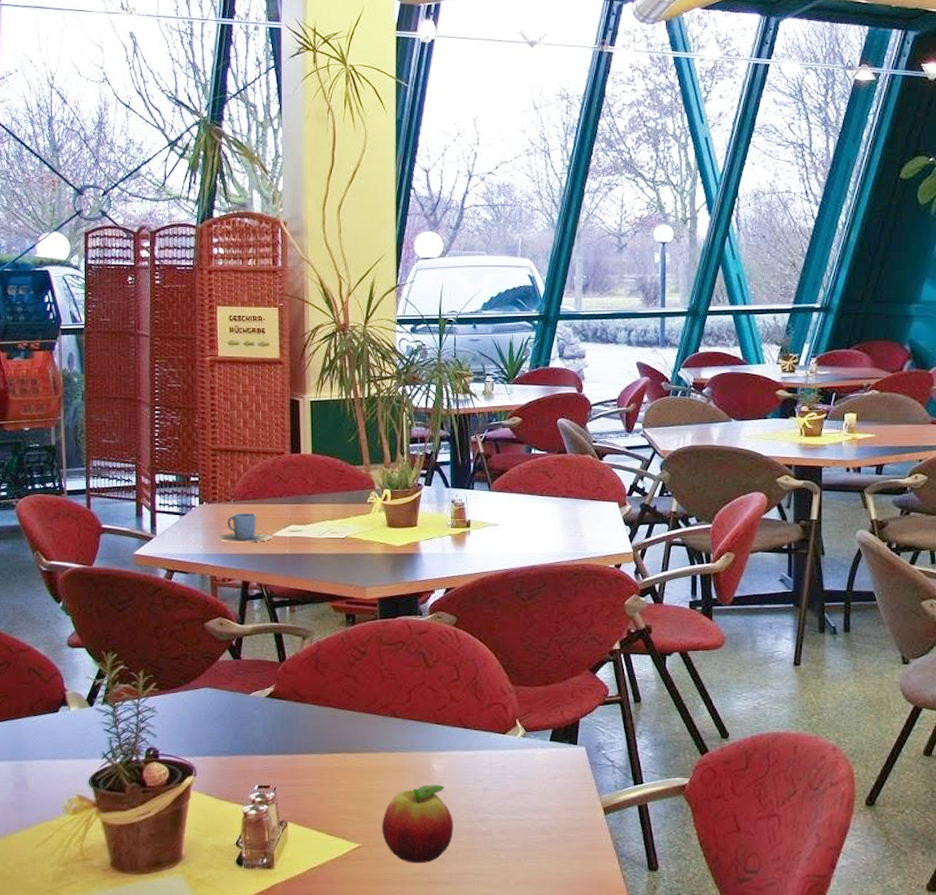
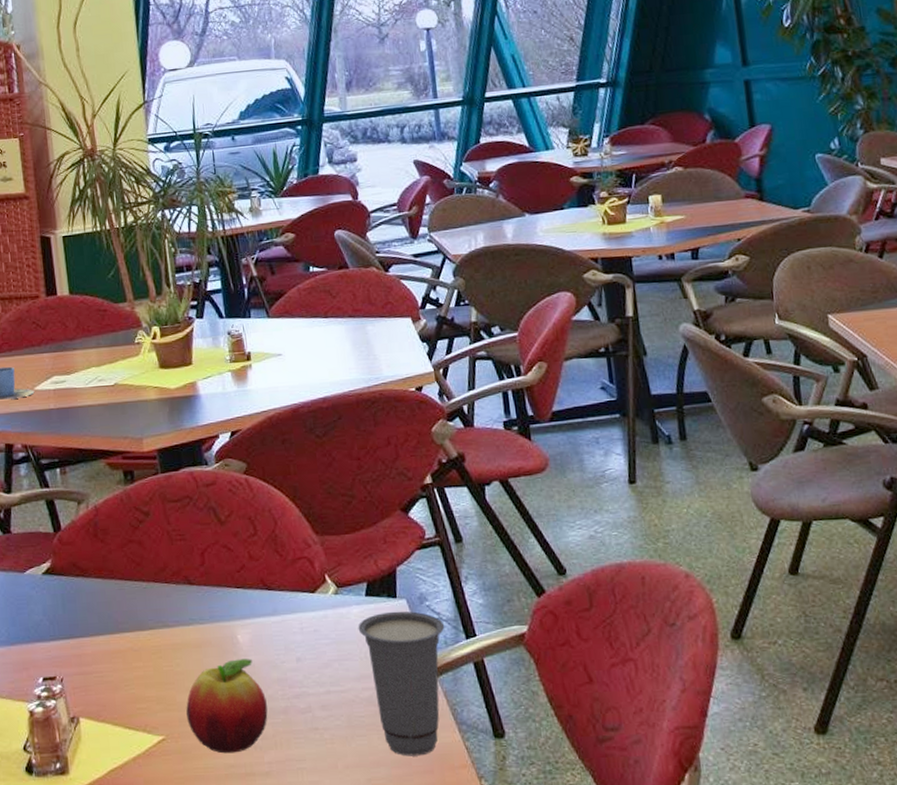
cup: none [540,756,617,880] -> present [358,611,445,756]

